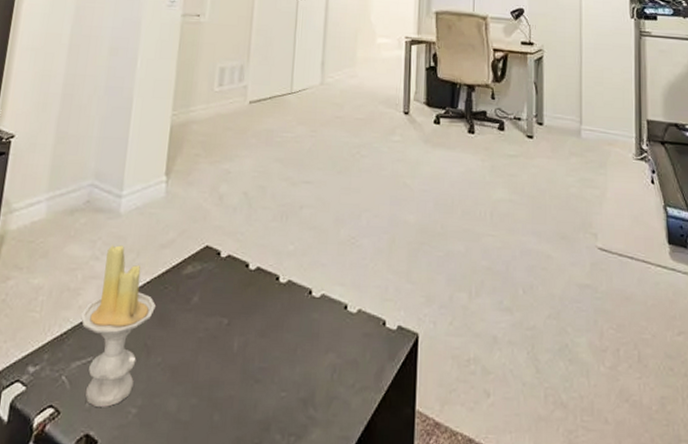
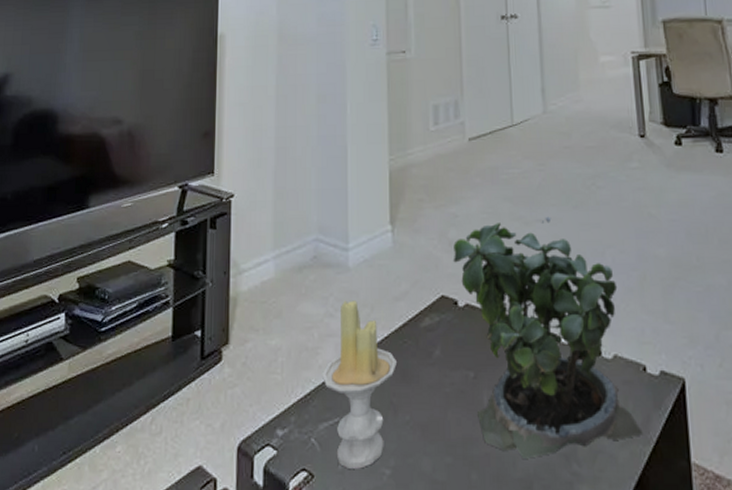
potted plant: none [221,179,376,402] -> present [453,216,643,459]

